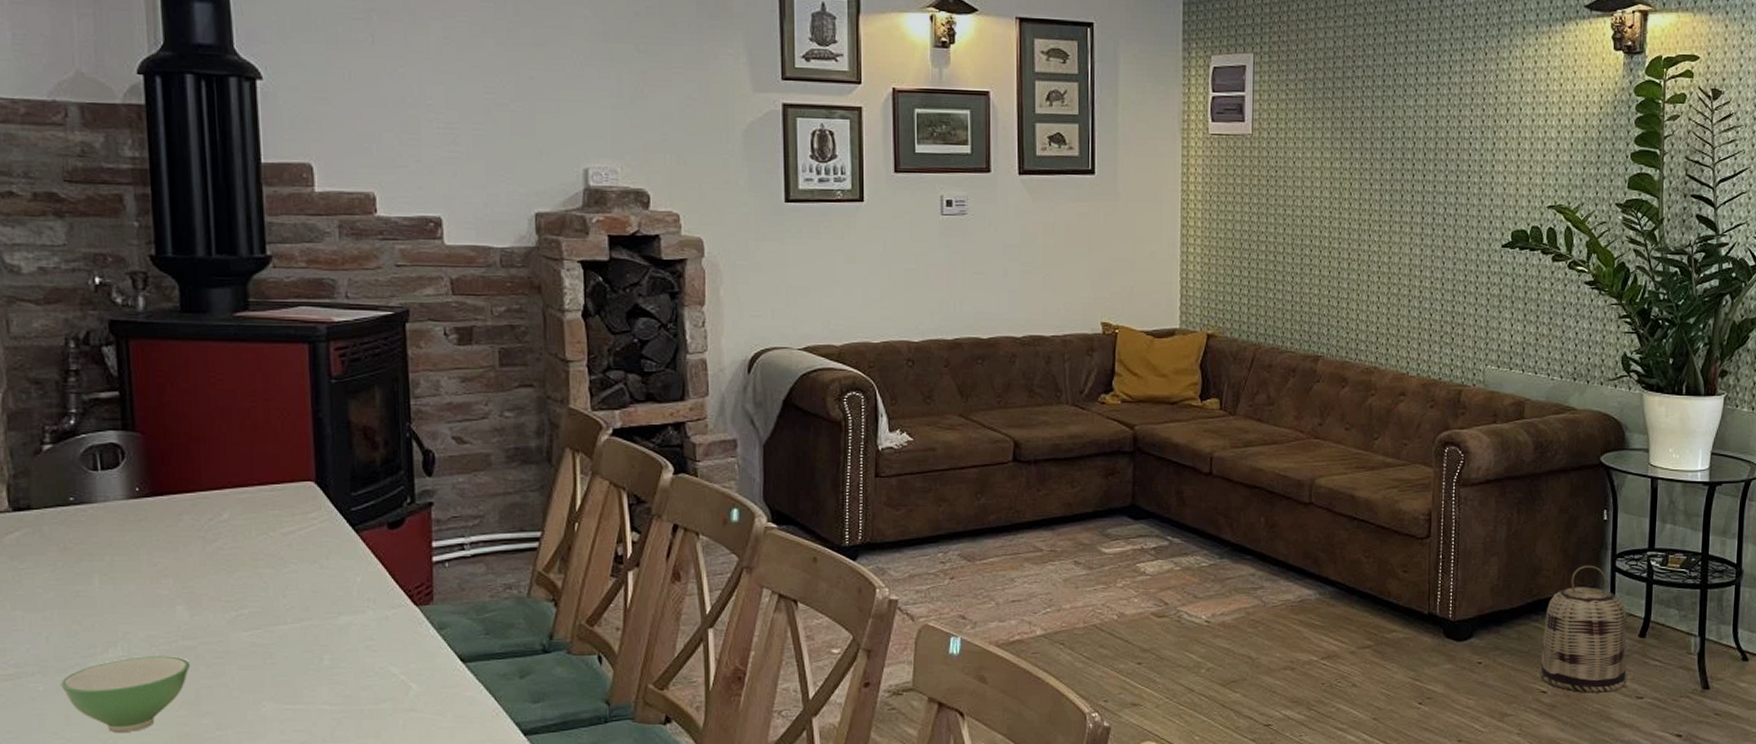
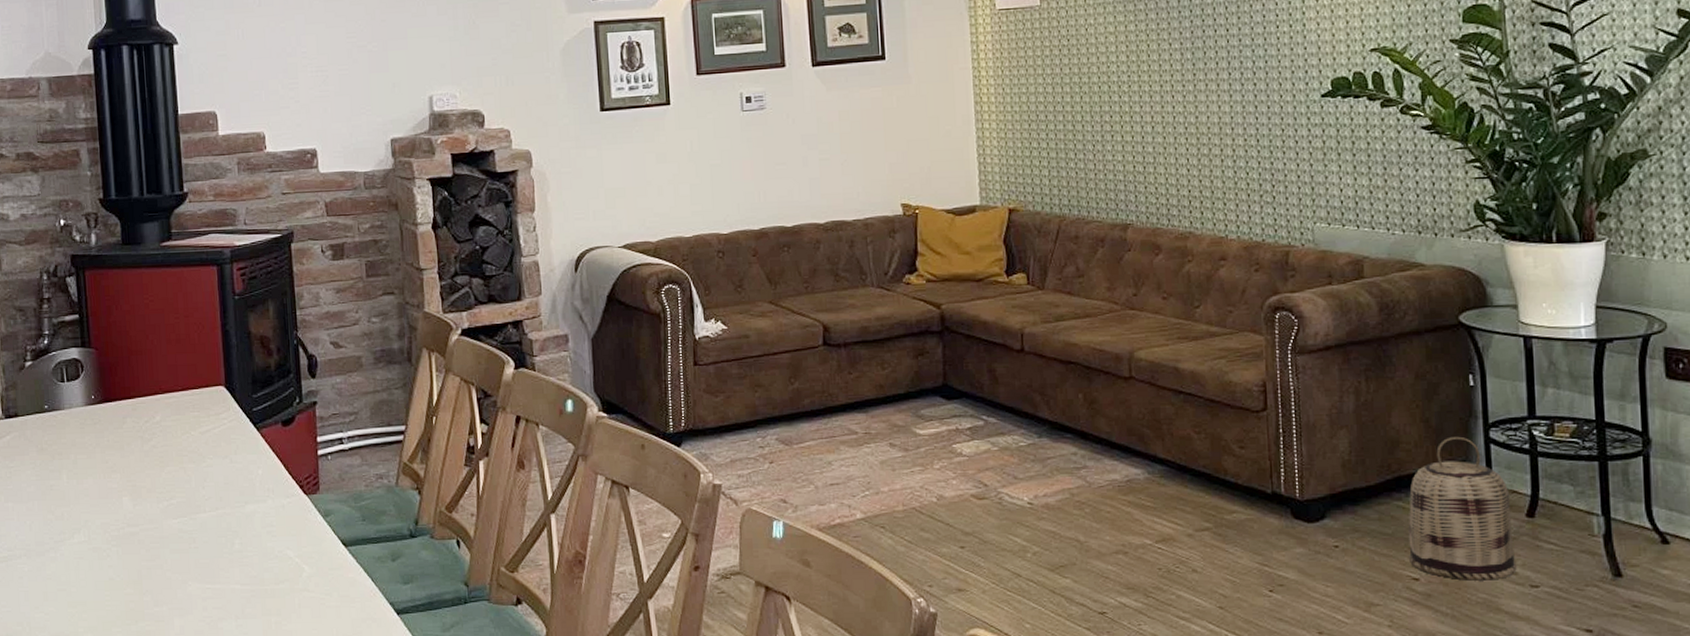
bowl: present [60,656,191,733] -> none [40,541,134,609]

